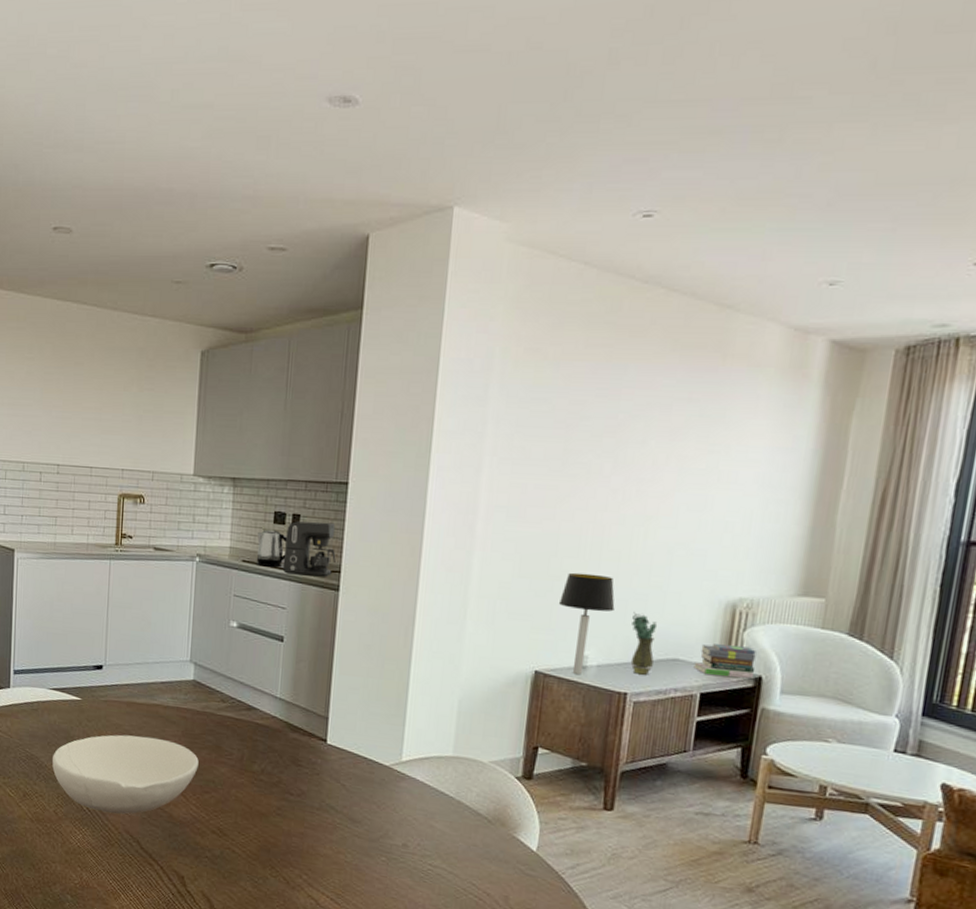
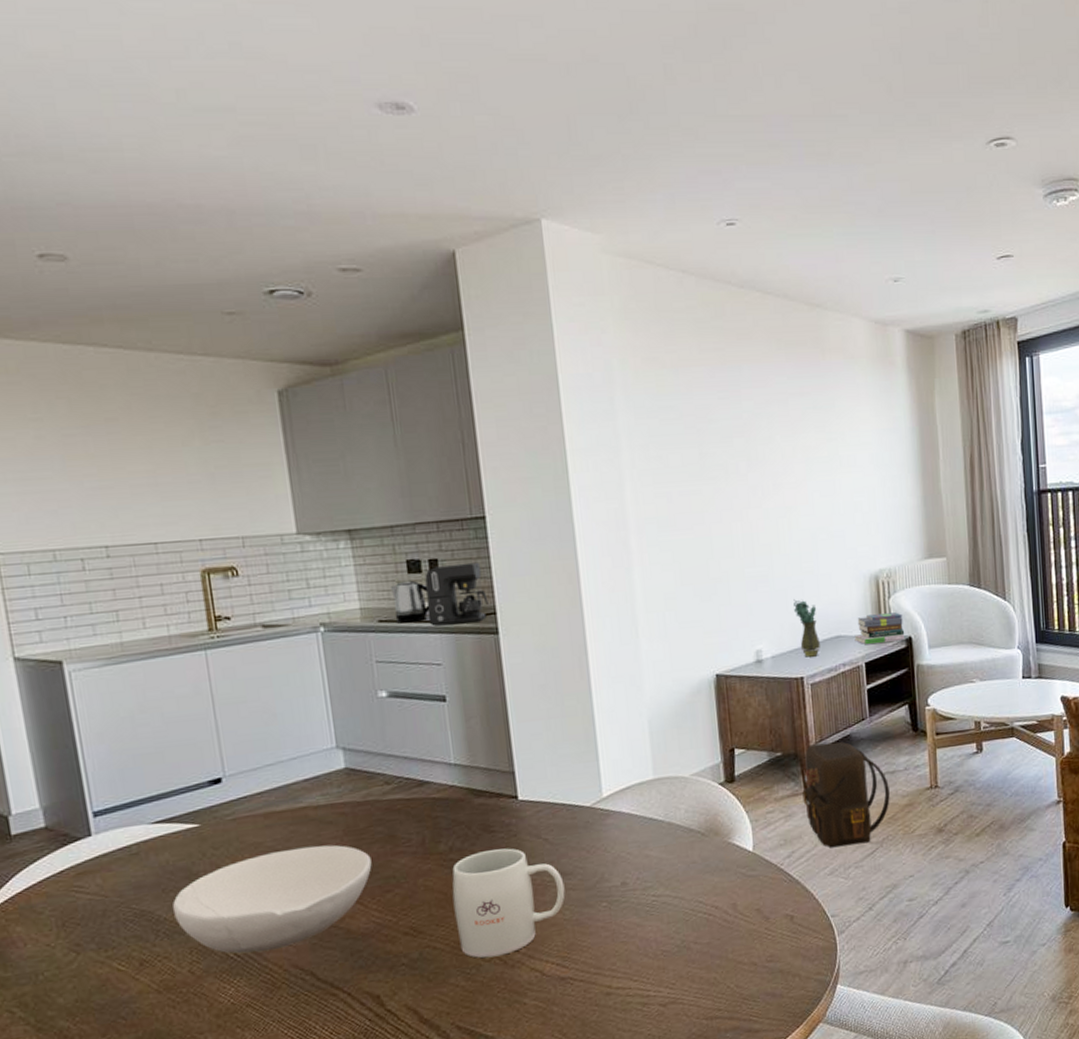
mug: none [254,780,352,876] -> present [451,848,565,958]
table lamp: present [558,572,615,675] -> none [724,569,776,670]
backpack: none [599,763,700,879] -> present [802,742,890,848]

